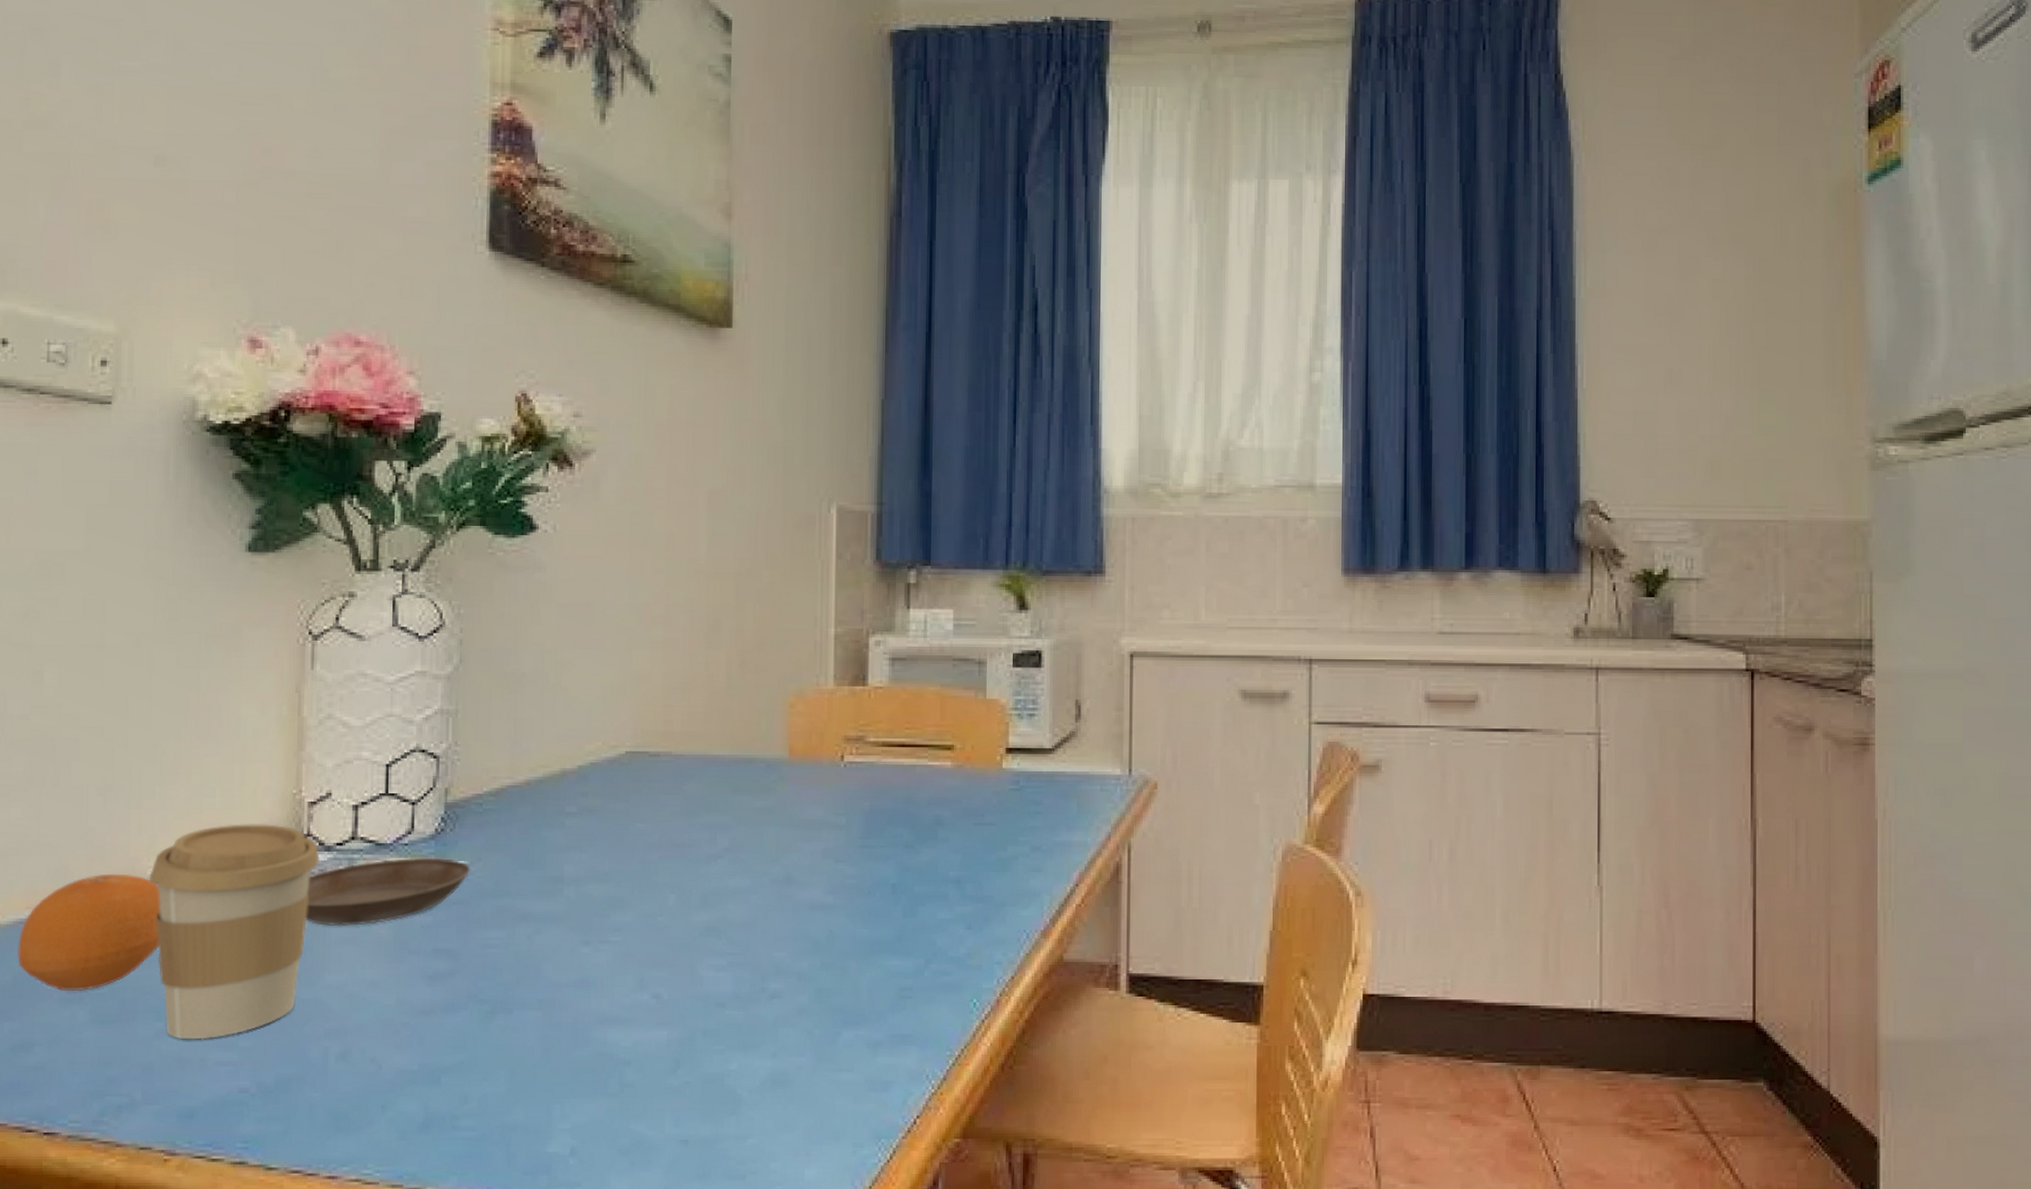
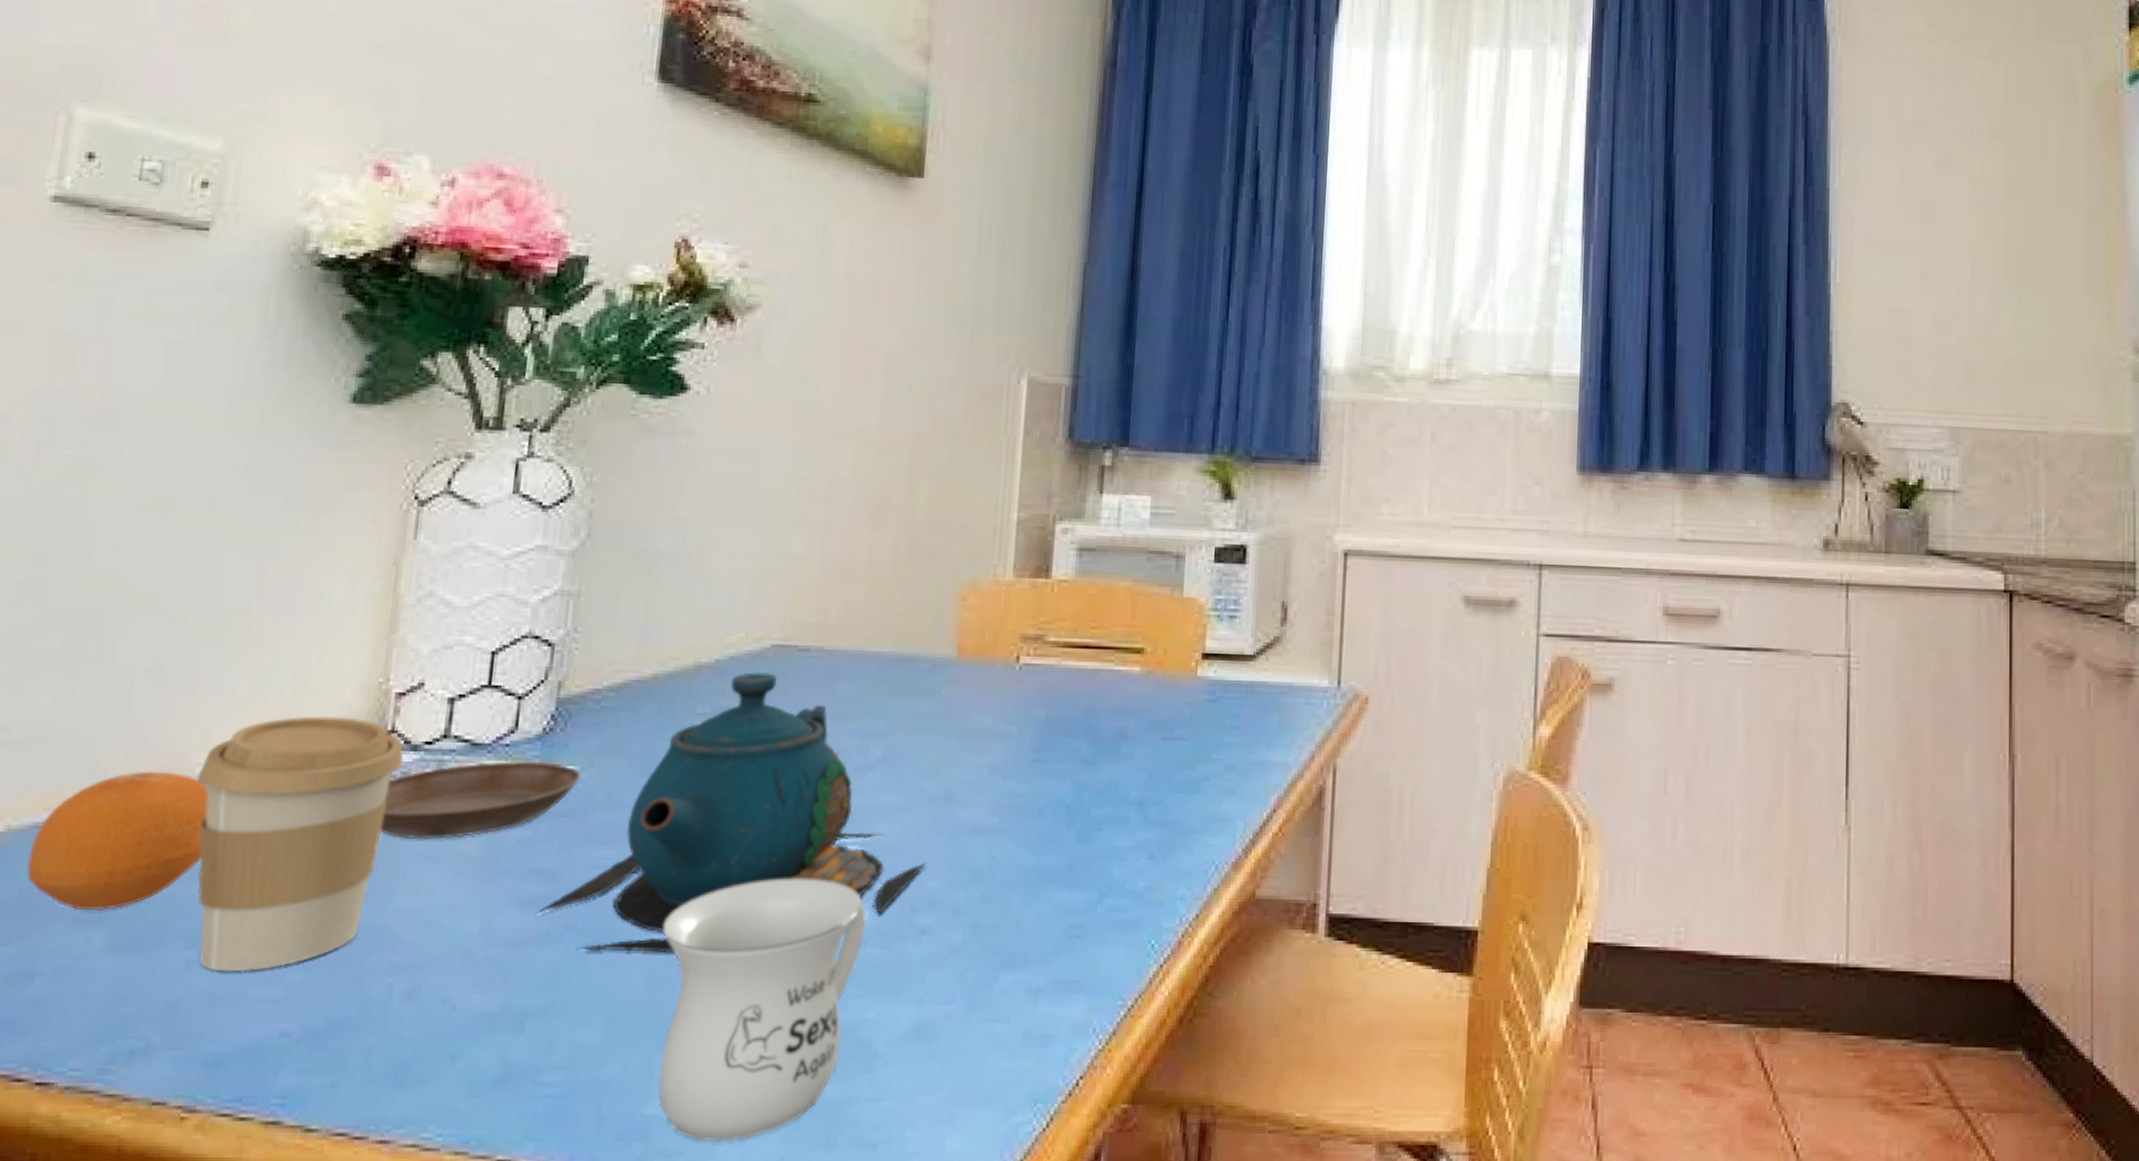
teapot: none [443,776,773,1017] -> present [537,672,926,953]
mug: none [550,953,724,1175] -> present [657,878,866,1143]

